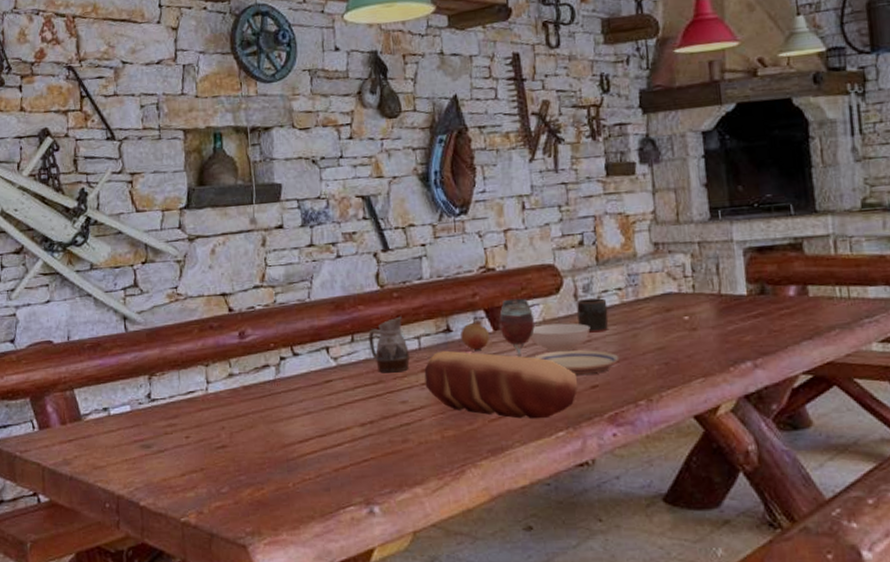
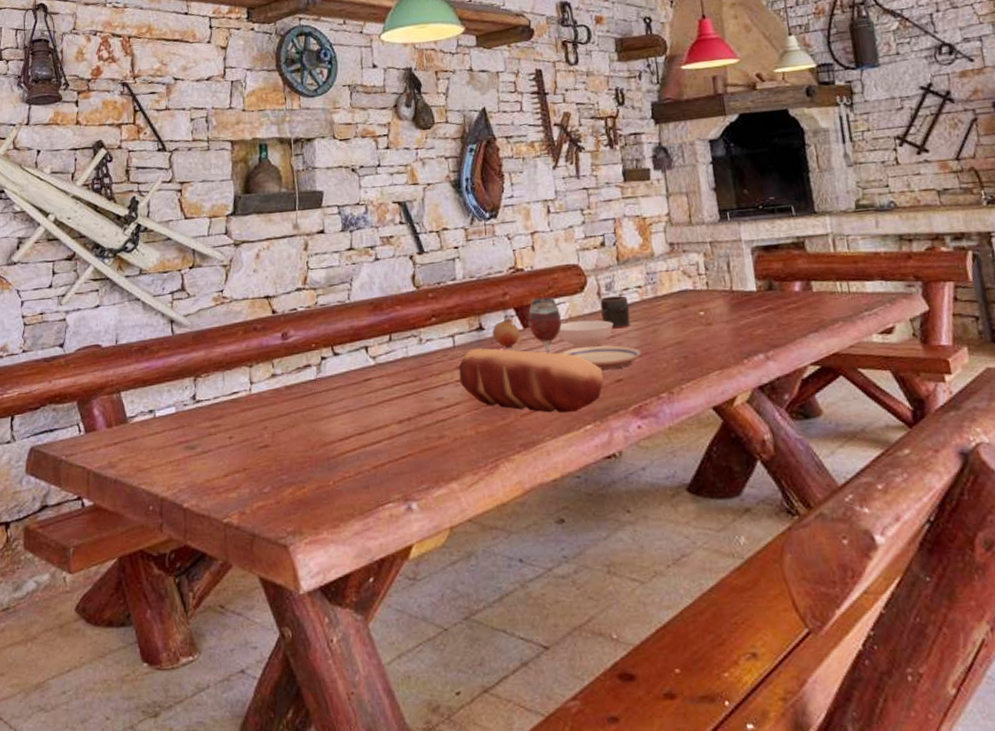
pitcher: present [368,316,411,373] -> none [405,315,446,371]

